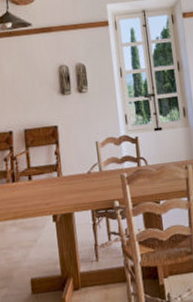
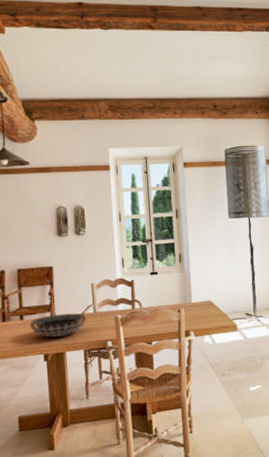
decorative bowl: none [38,172,93,197] -> present [30,313,87,337]

